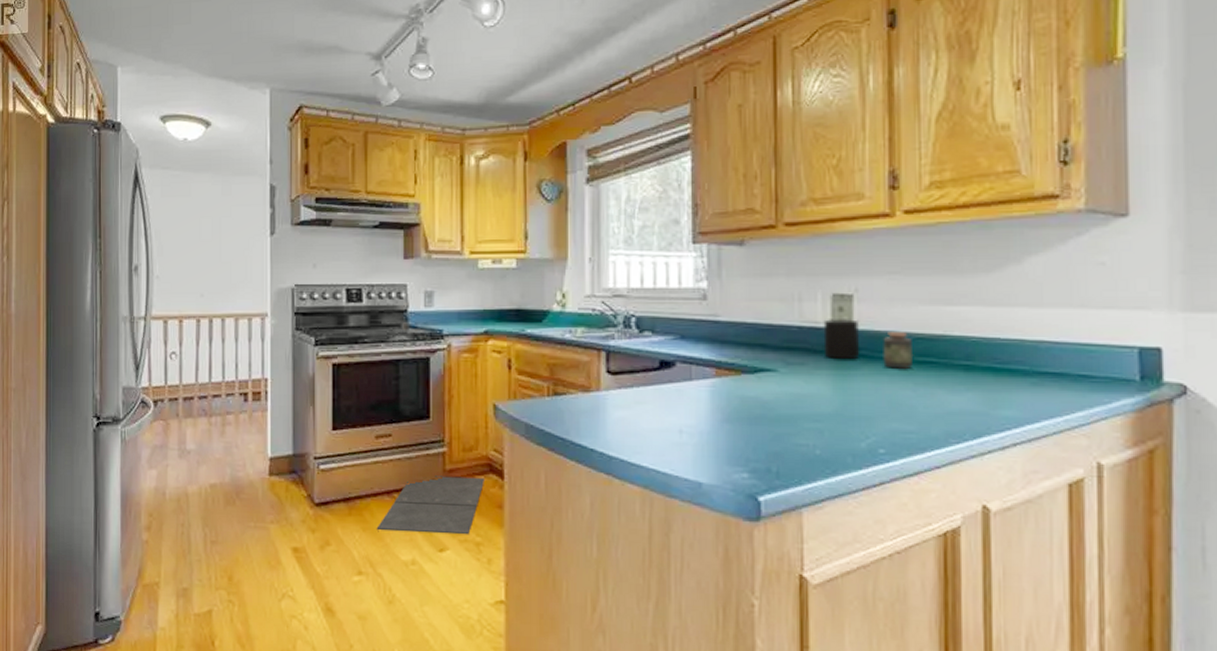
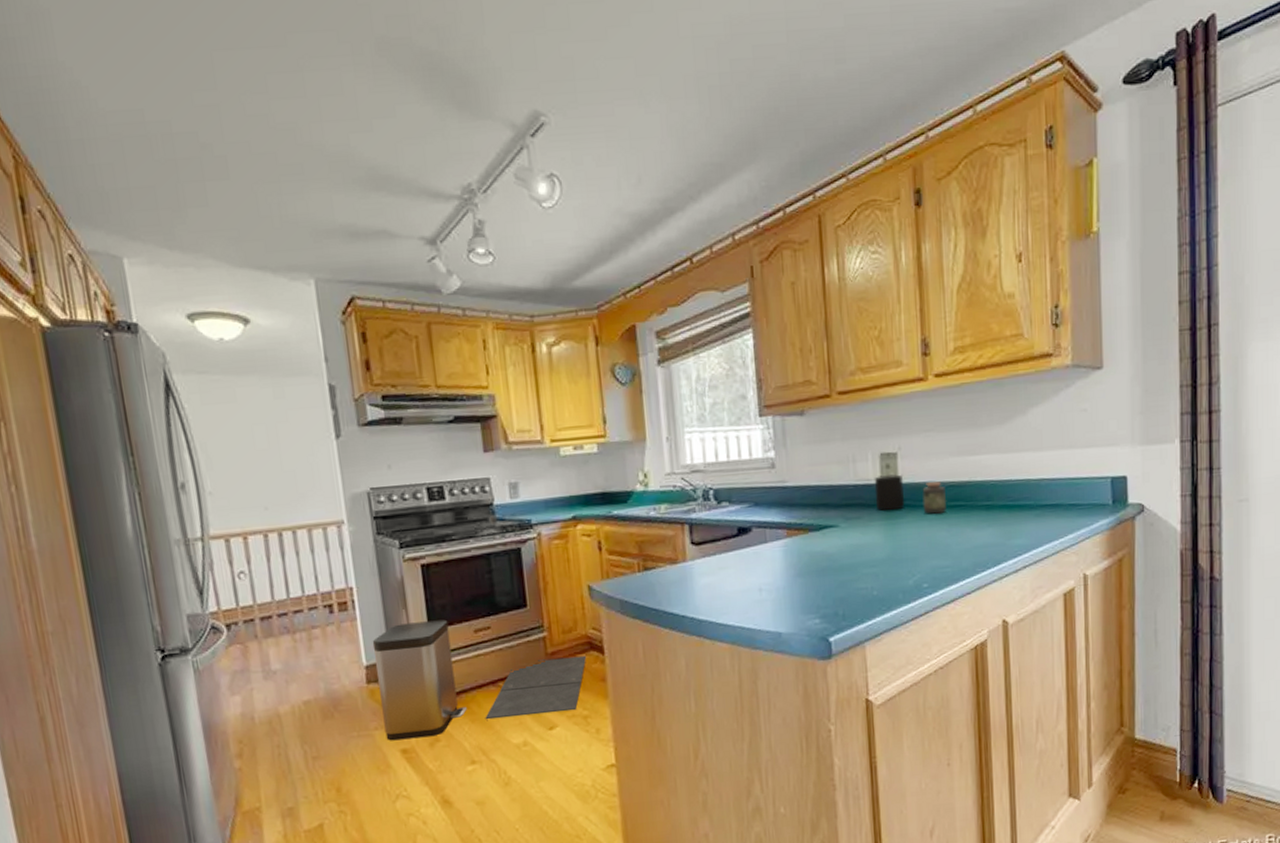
pedal bin: none [279,420,360,539] -> present [372,619,467,741]

